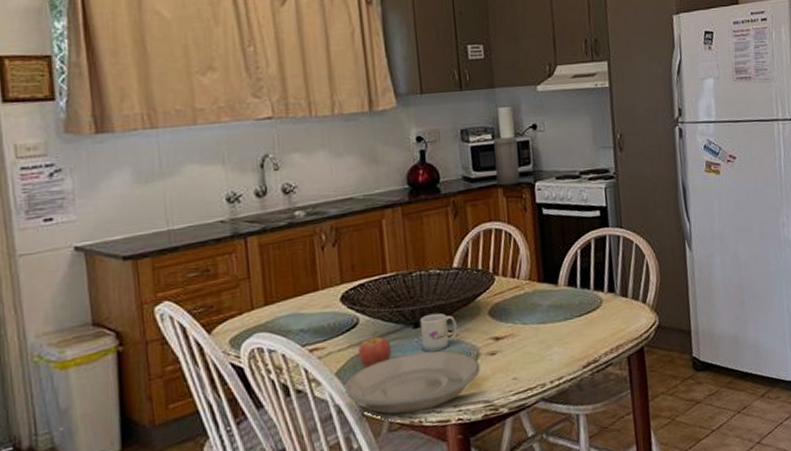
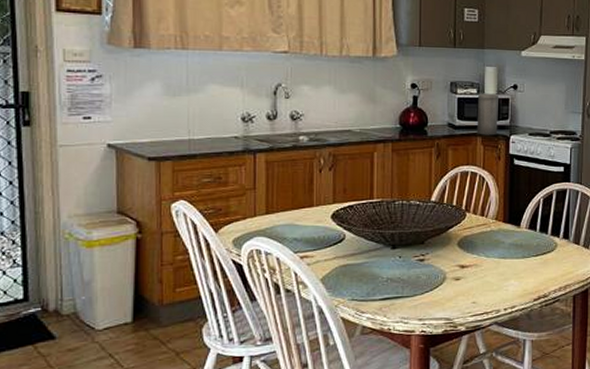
plate: present [344,350,480,415] -> none [327,270,445,321]
fruit: present [358,331,392,369] -> none [342,247,371,279]
mug: present [419,313,457,352] -> none [397,238,429,272]

